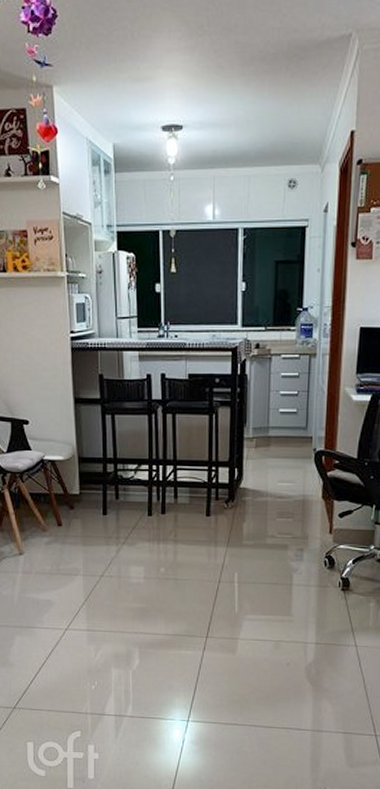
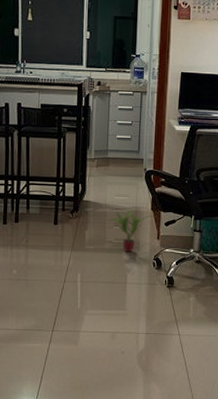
potted plant: none [270,498,323,549] -> present [108,210,152,253]

